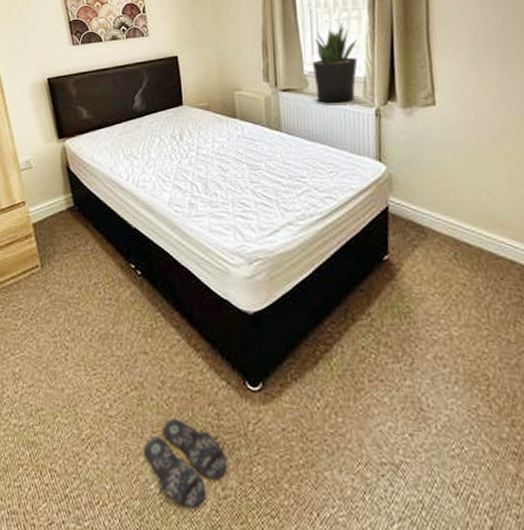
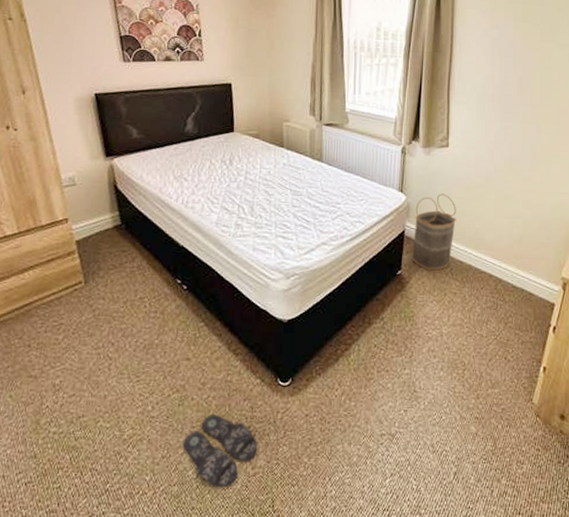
planter: present [312,22,358,103] -> none [353,67,393,140]
basket: none [399,161,456,256] -> present [410,193,456,271]

